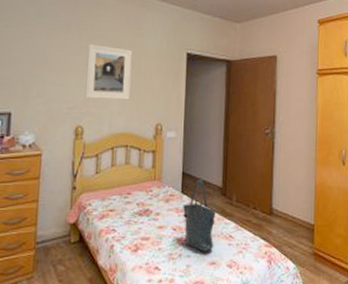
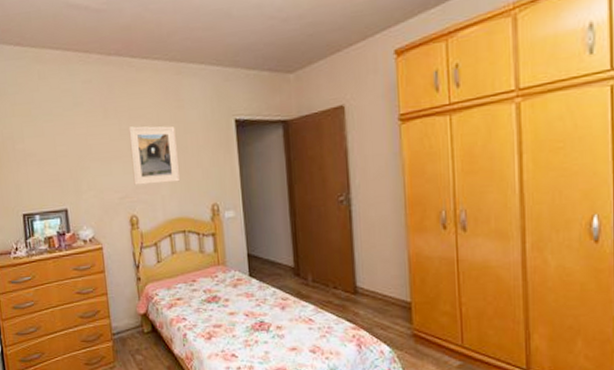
tote bag: present [183,179,216,252] -> none [253,260,293,338]

